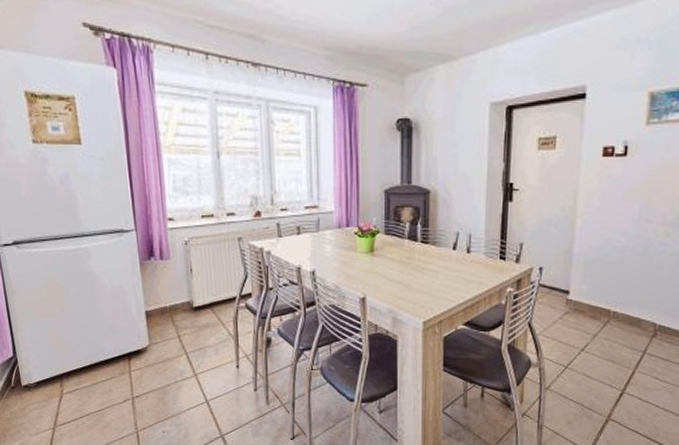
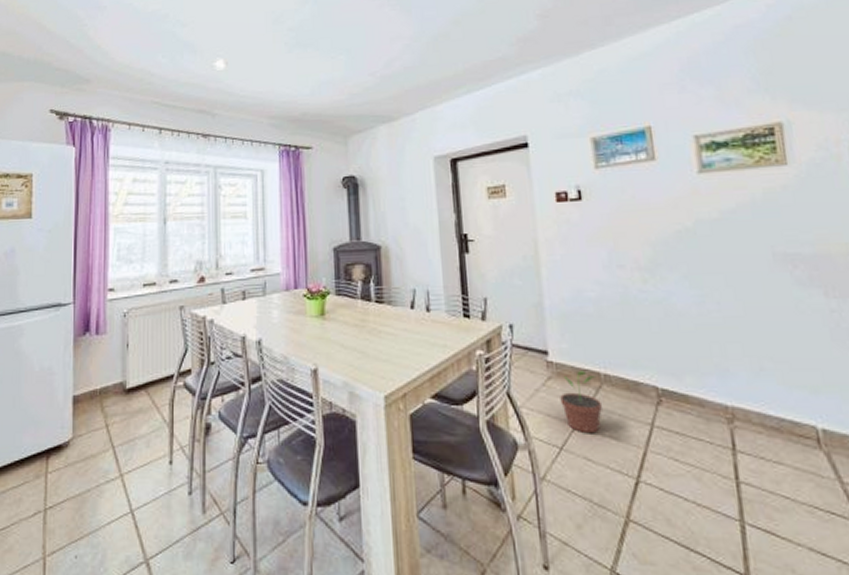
potted plant: none [572,308,607,357] -> present [560,371,602,434]

